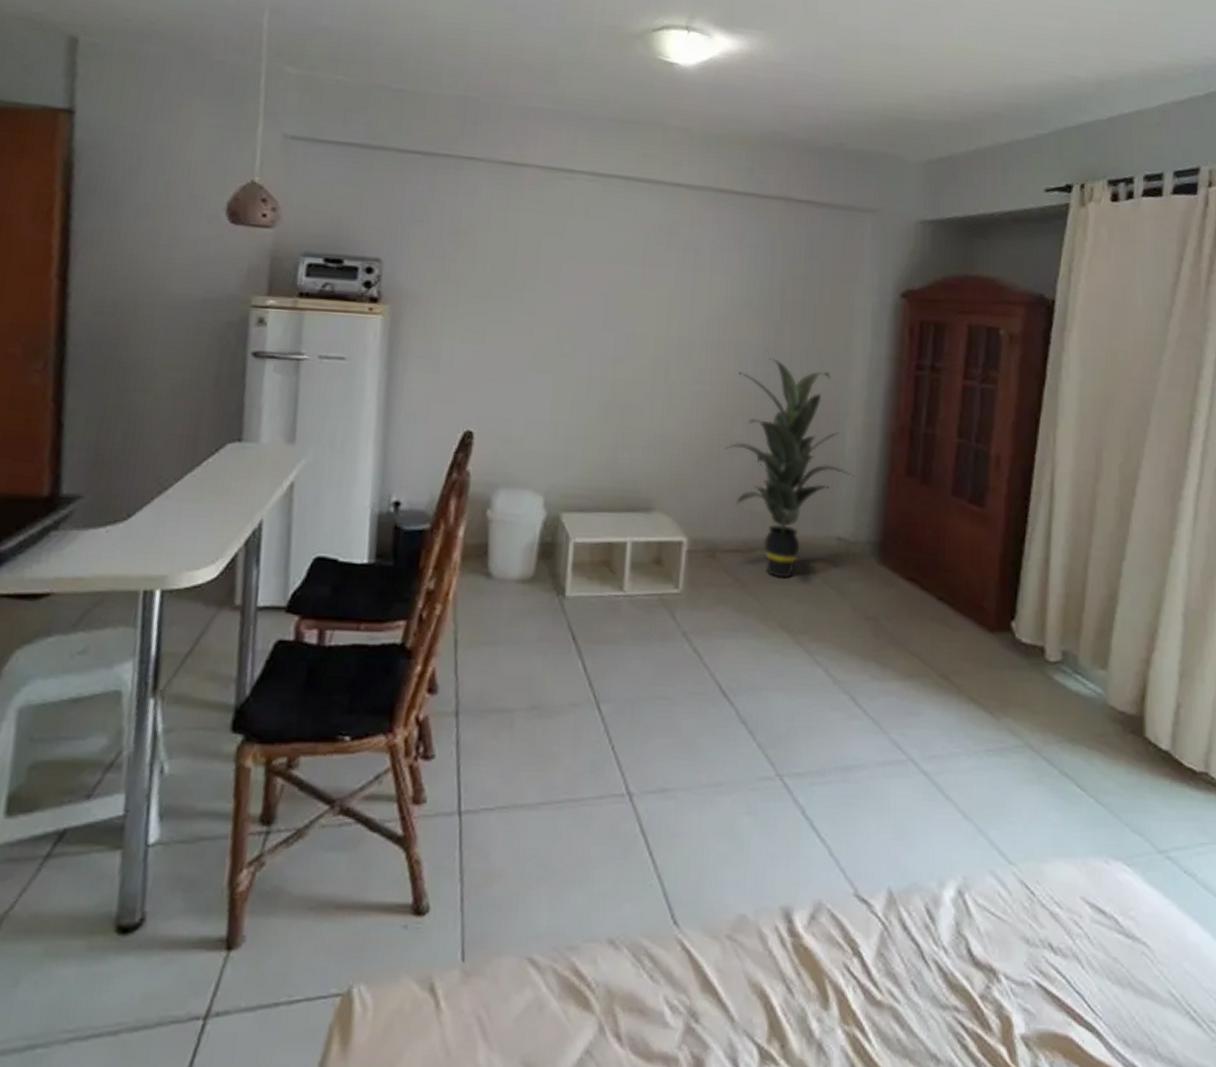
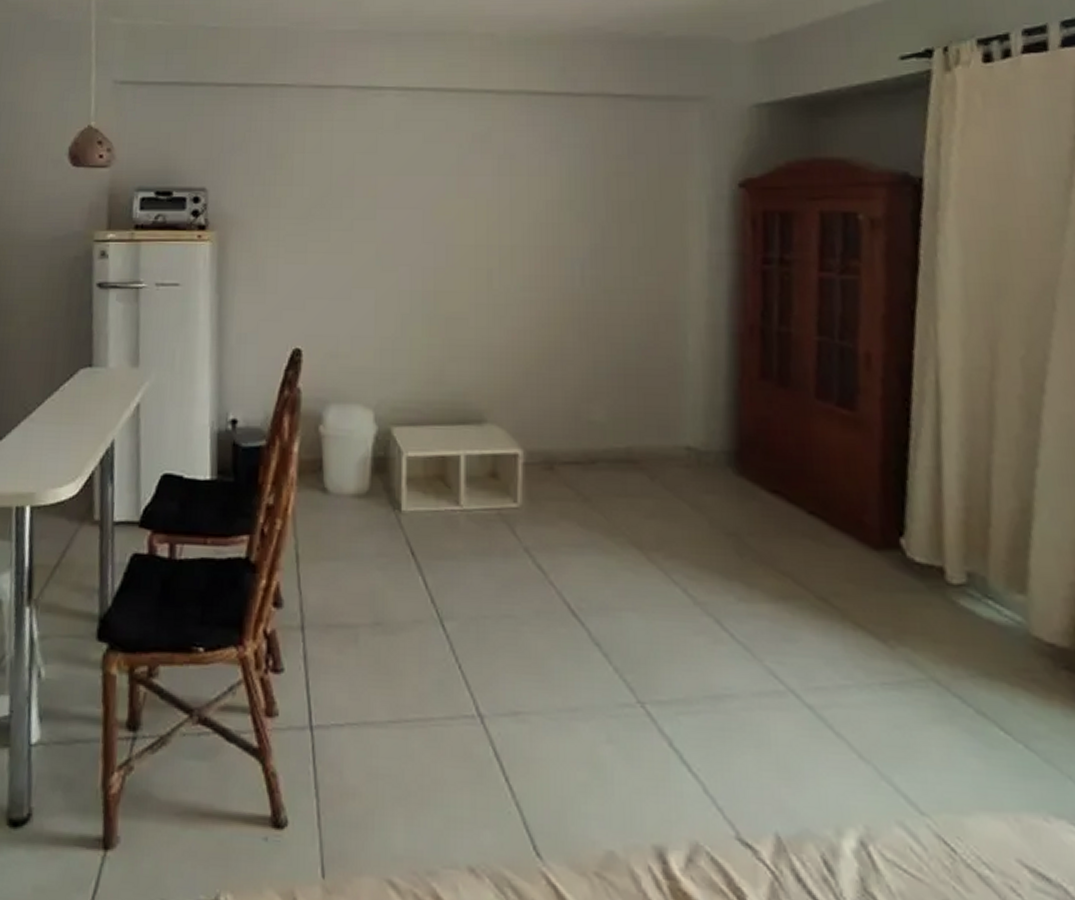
indoor plant: present [725,358,855,579] -> none [556,261,702,492]

